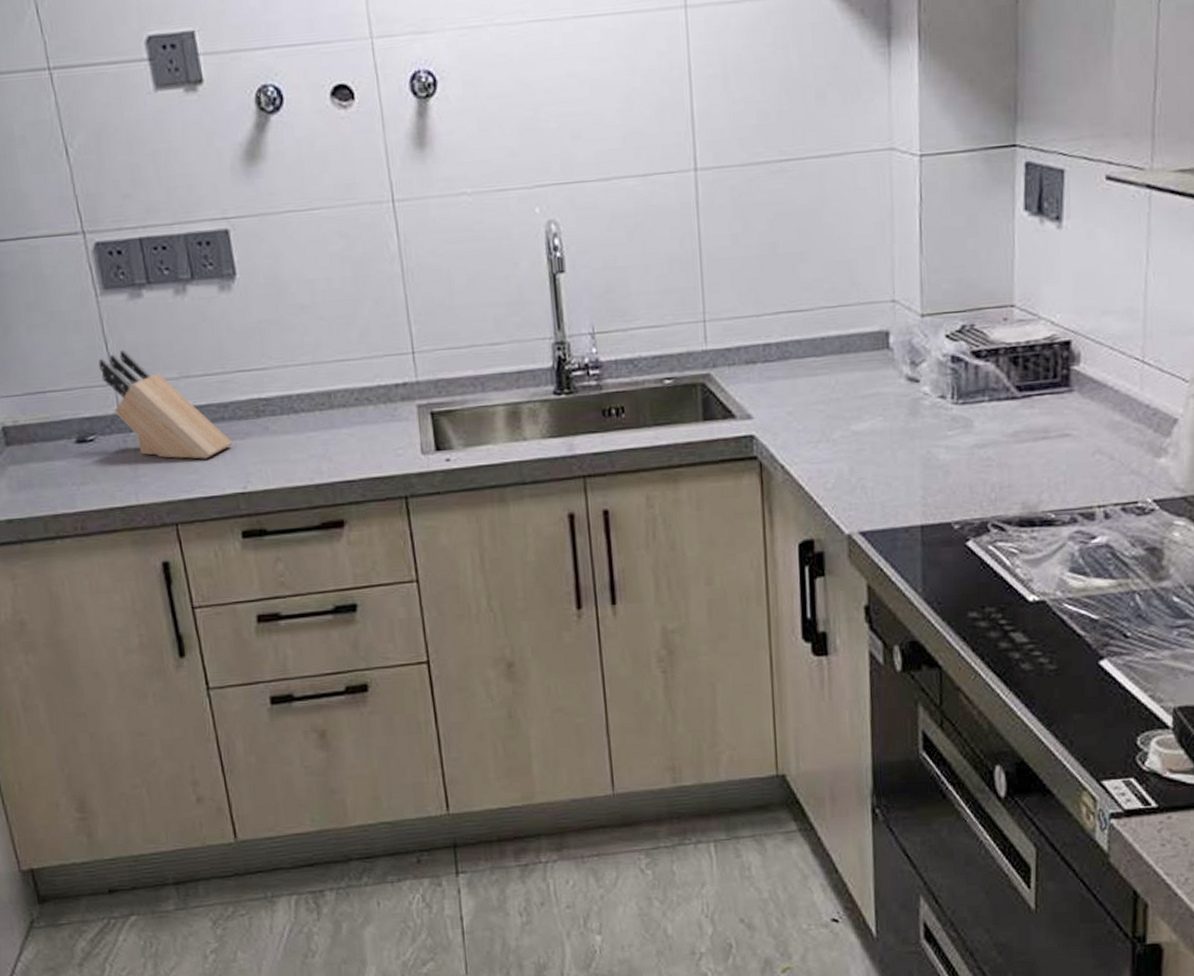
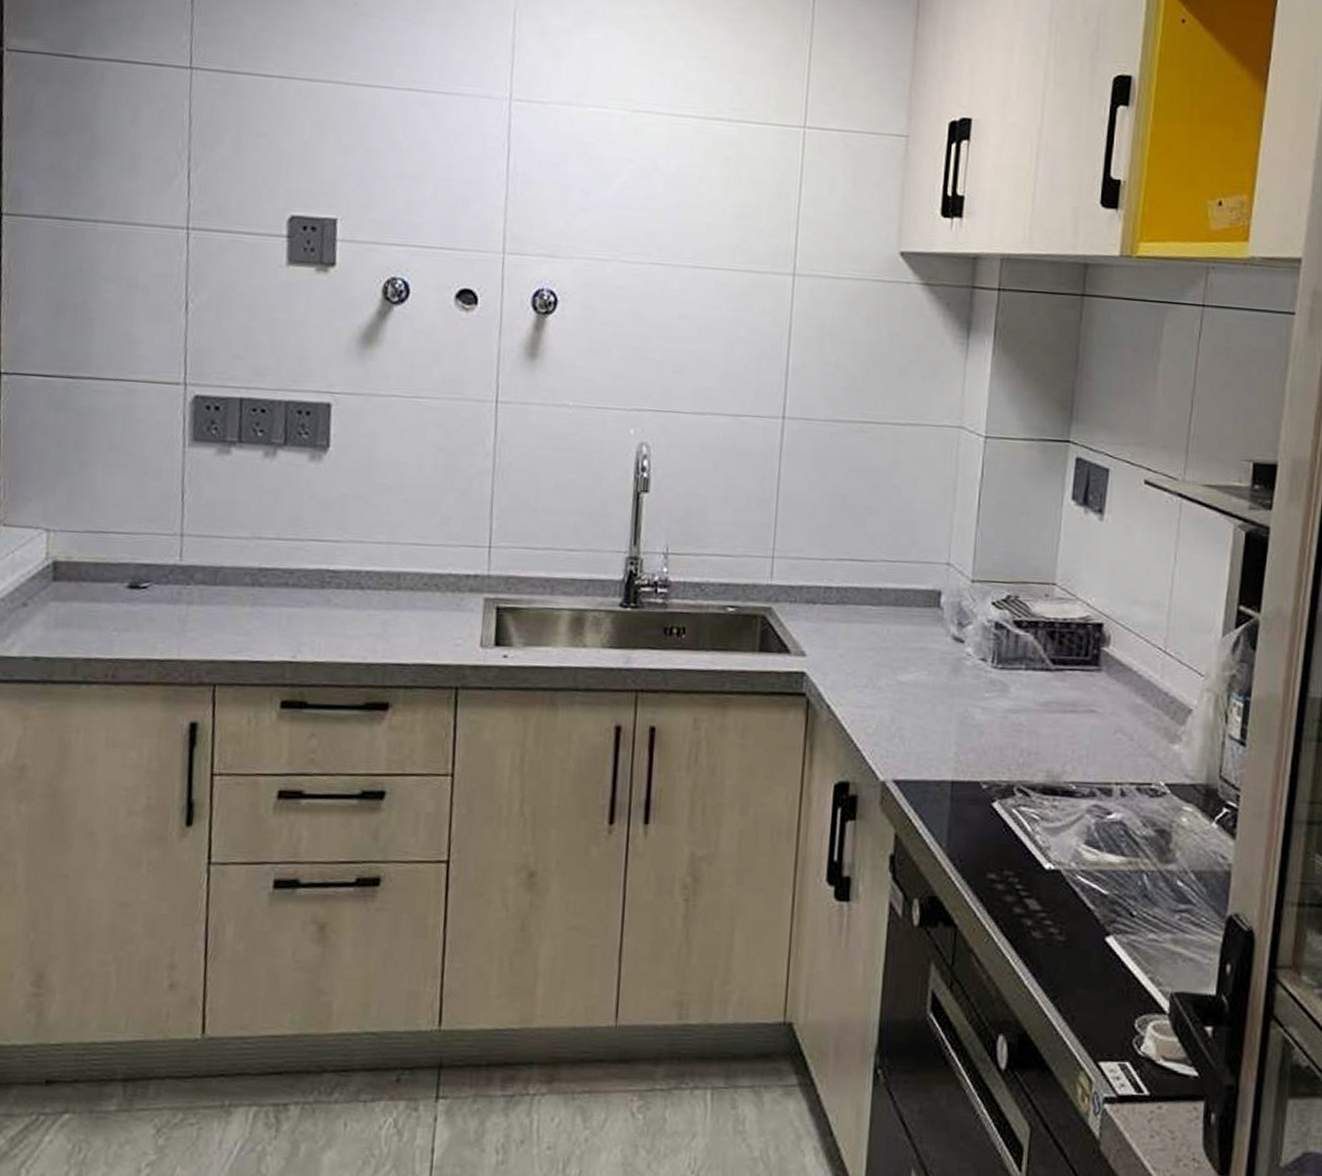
knife block: present [98,349,233,459] -> none [170,502,292,622]

